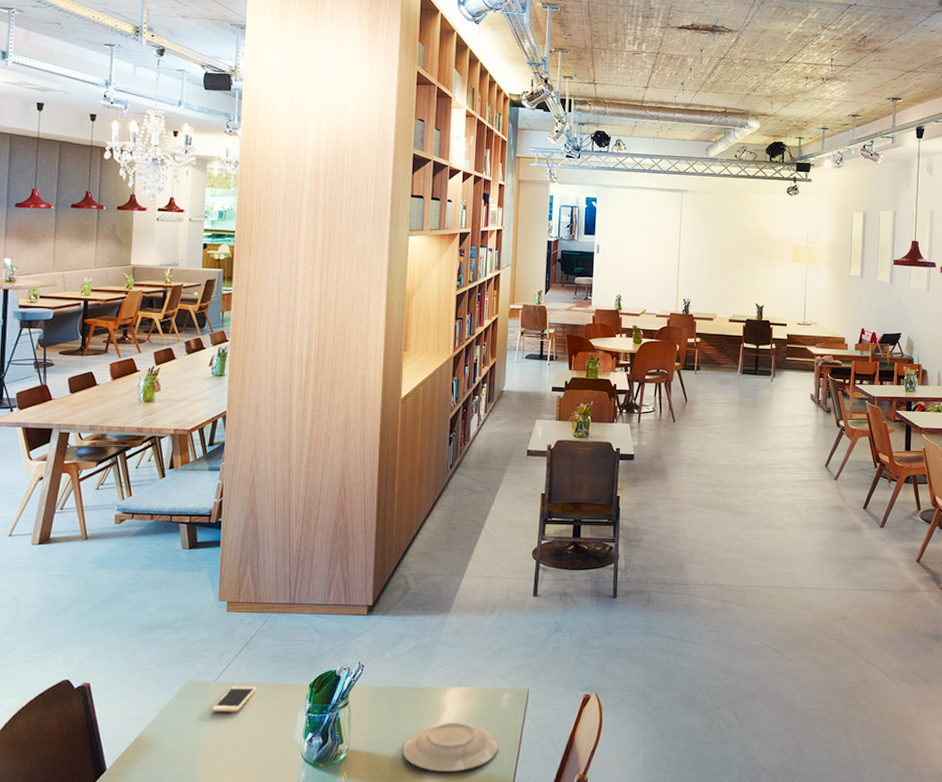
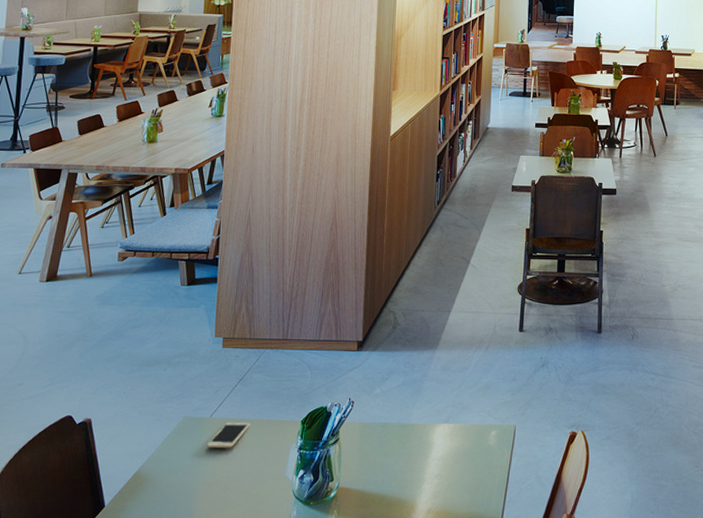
plate: present [402,723,499,772] -> none [391,460,486,510]

